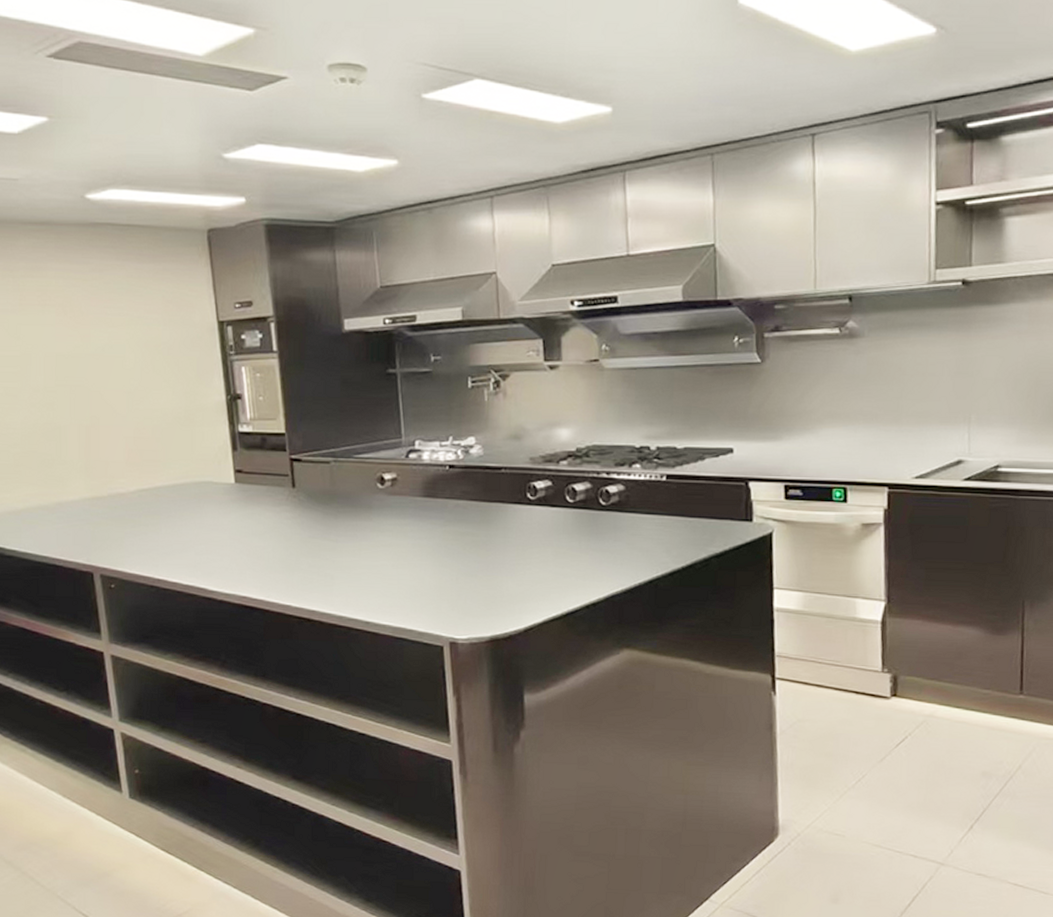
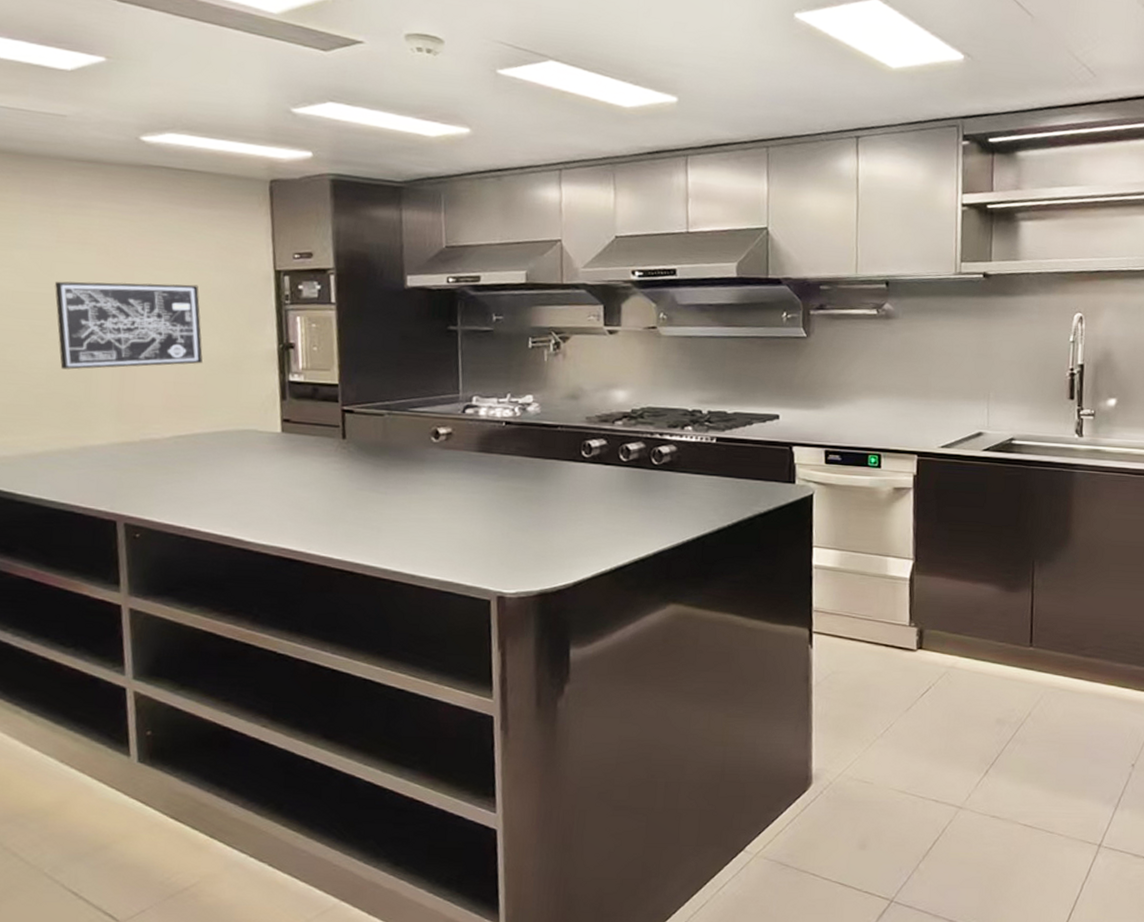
wall art: none [22,340,158,429] -> present [55,281,203,370]

